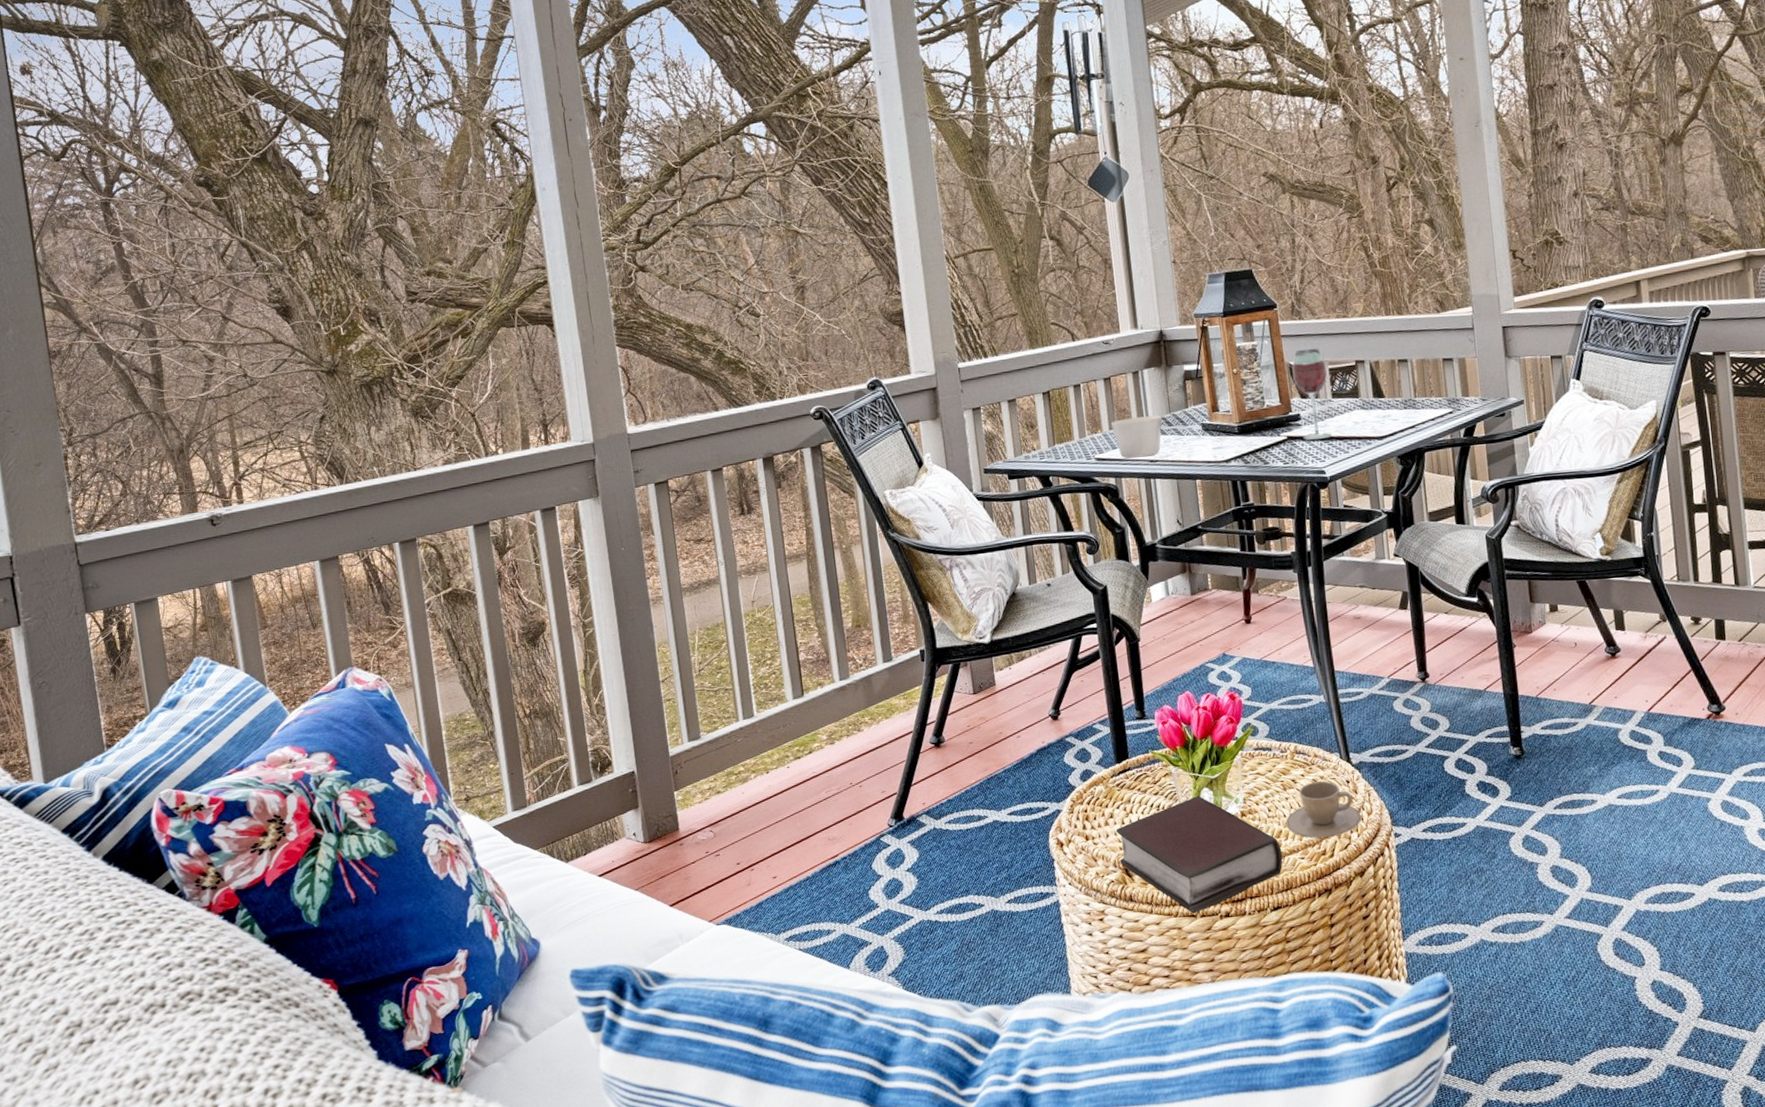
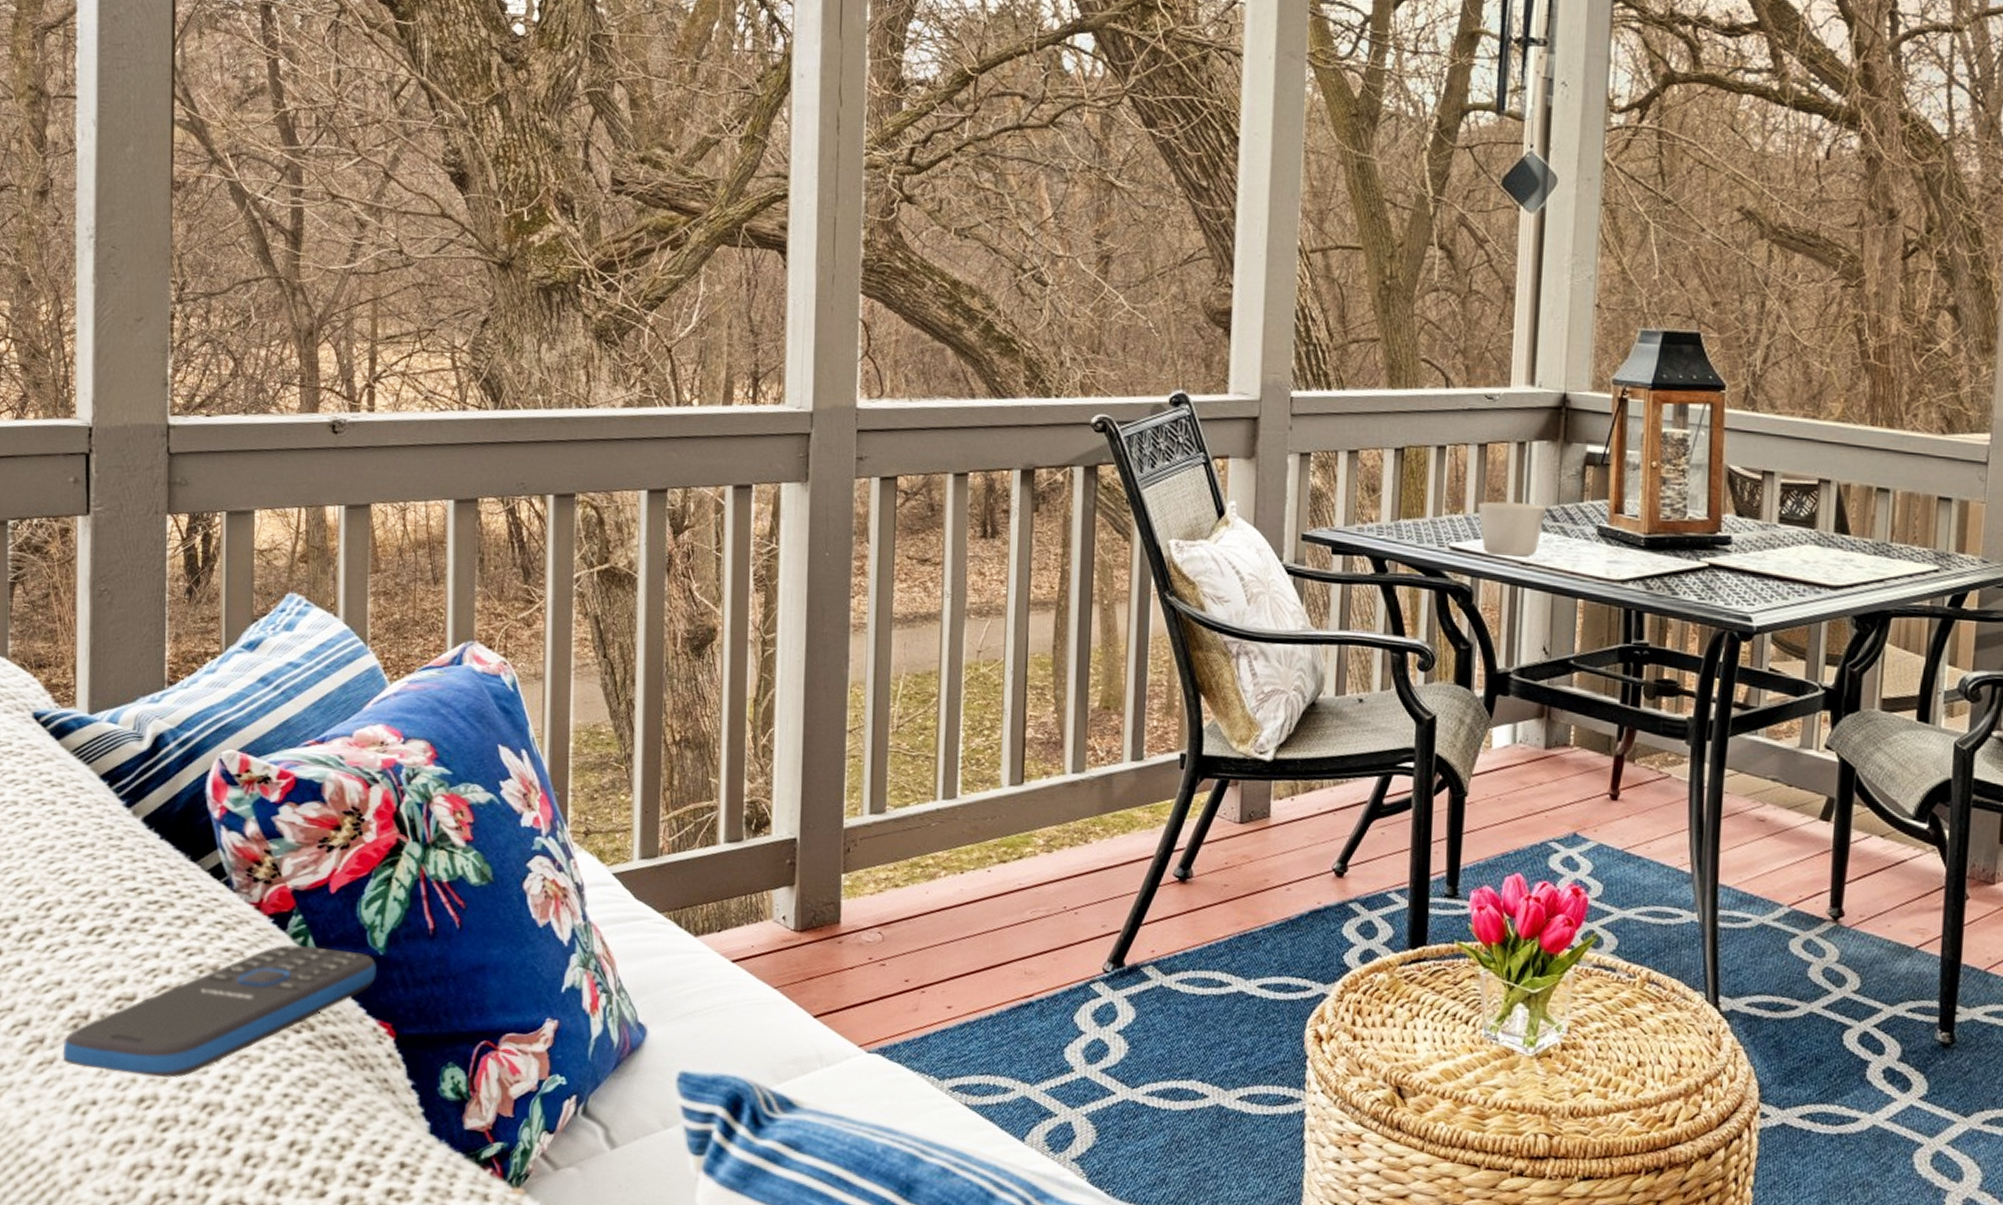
mobile phone: none [63,928,315,1067] -> present [62,944,376,1078]
bible: present [1116,796,1283,914] -> none [1392,1011,1607,1163]
cup: present [1286,781,1361,838] -> none [1619,1023,1720,1101]
wineglass: present [1292,348,1332,440] -> none [1730,451,1779,575]

